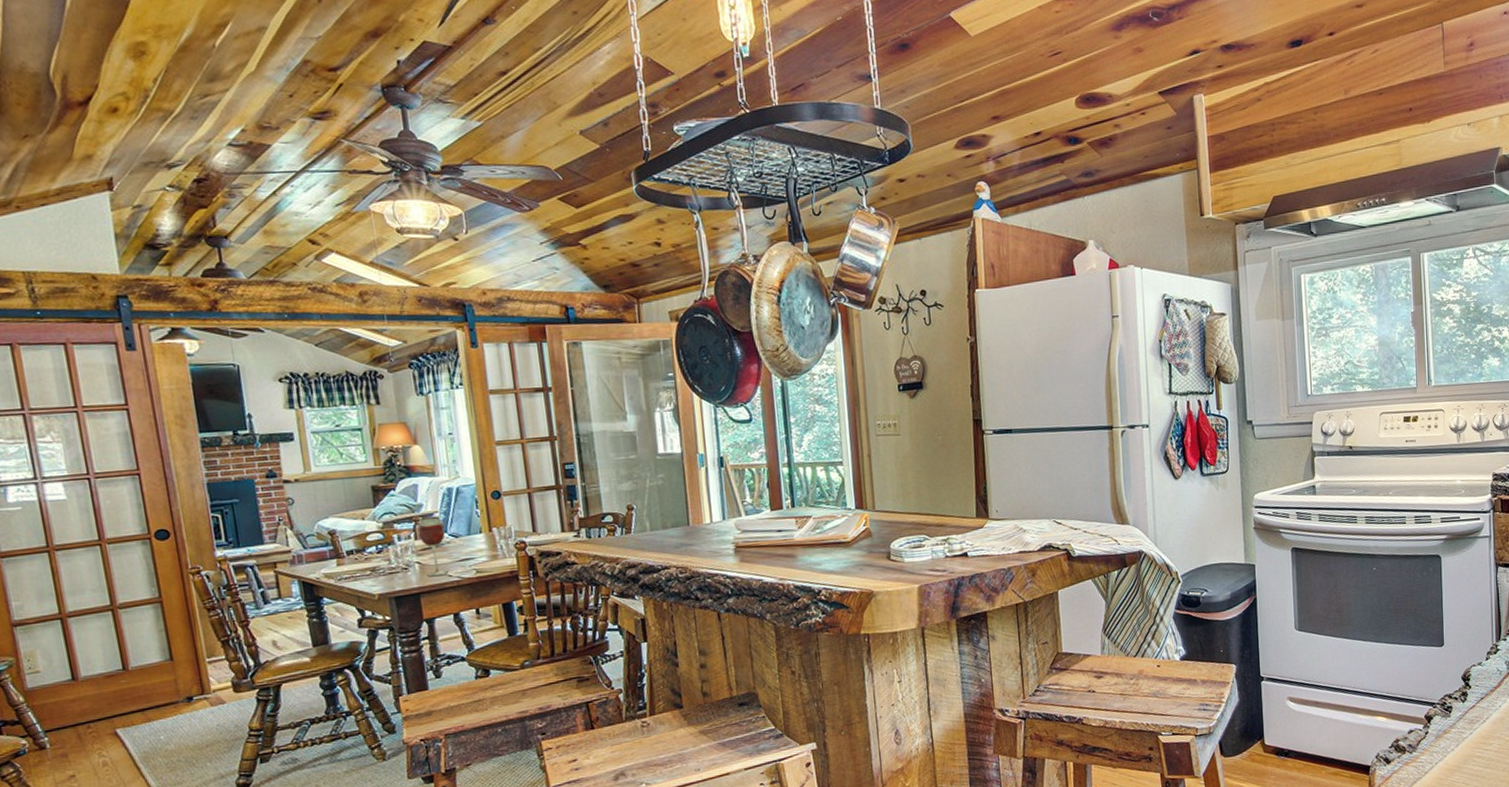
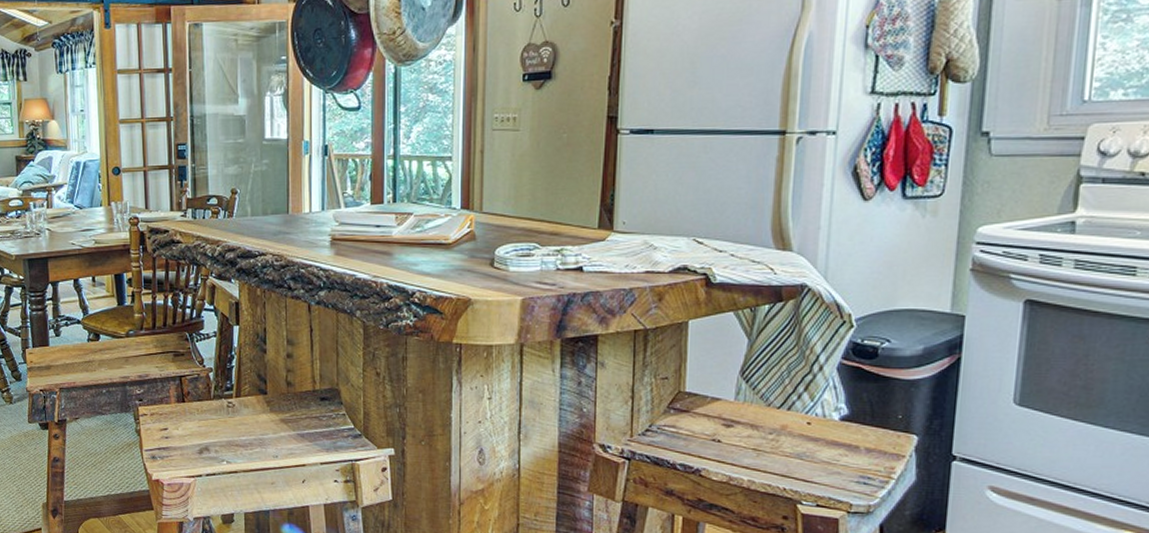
wineglass: present [417,516,449,577] -> none [49,187,73,244]

